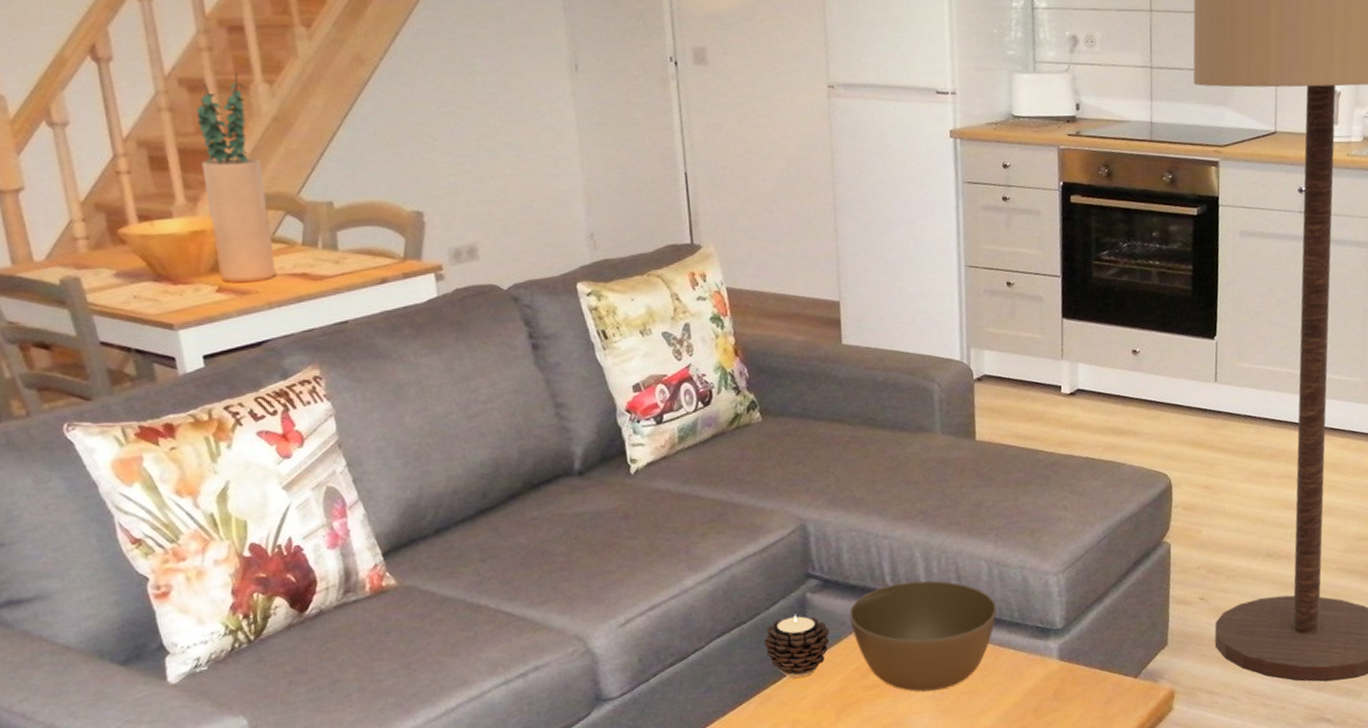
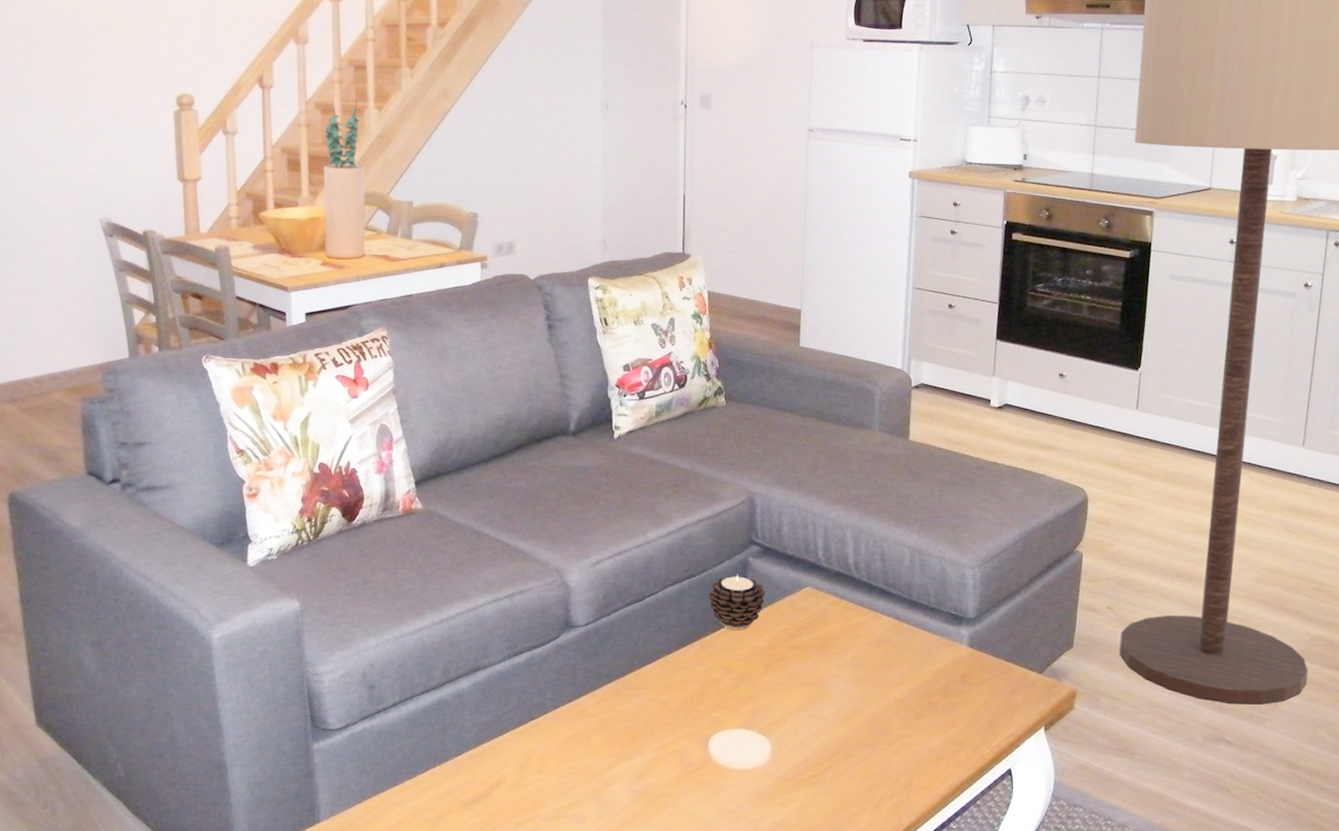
bowl: present [849,580,997,692] -> none [784,558,915,658]

